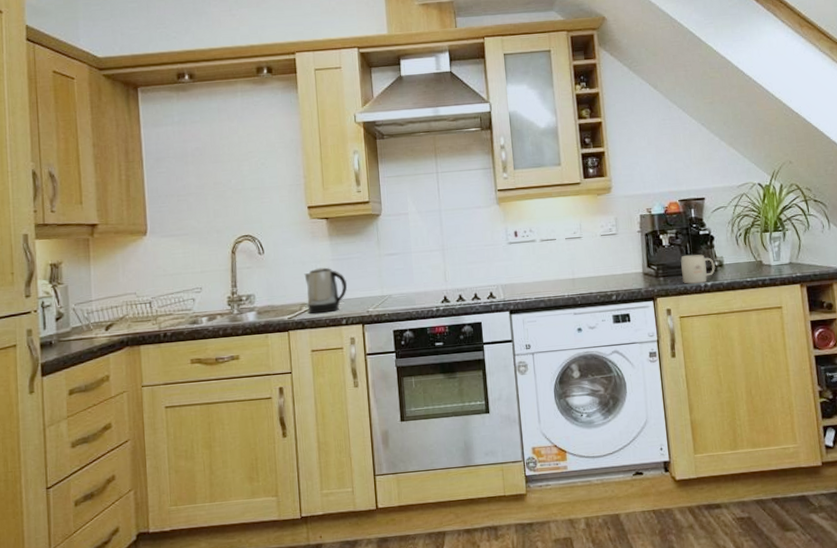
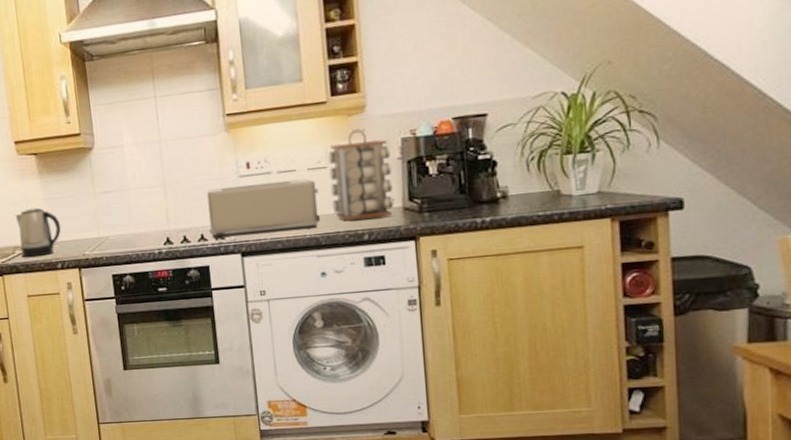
toaster: none [480,246,576,298] -> present [206,178,320,239]
spice rack: none [582,206,636,284] -> present [328,129,394,221]
mug: present [681,254,715,284] -> none [452,184,497,220]

